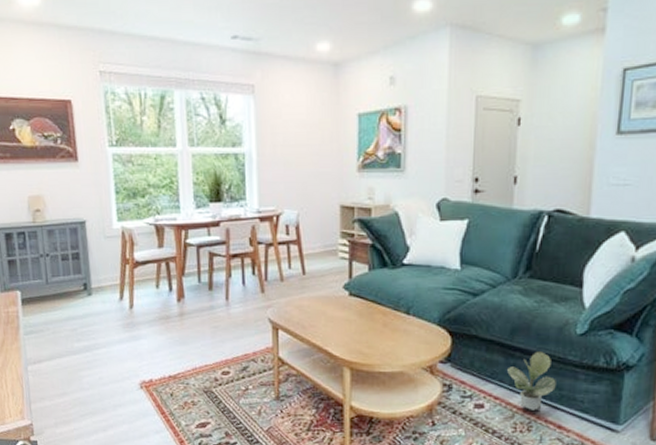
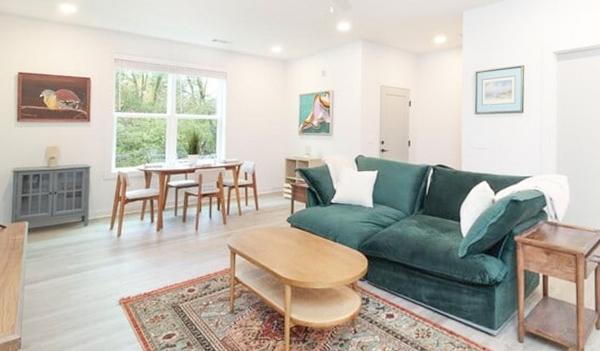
potted plant: present [507,351,556,411] -> none [410,271,446,319]

